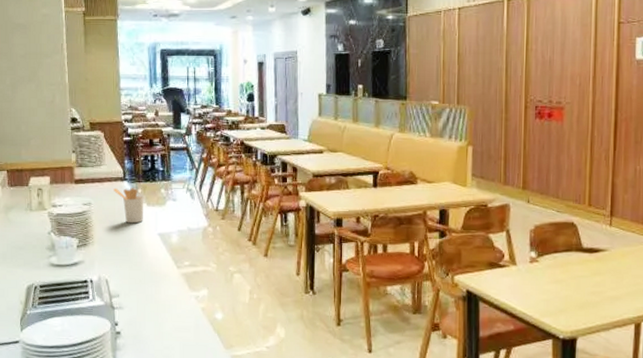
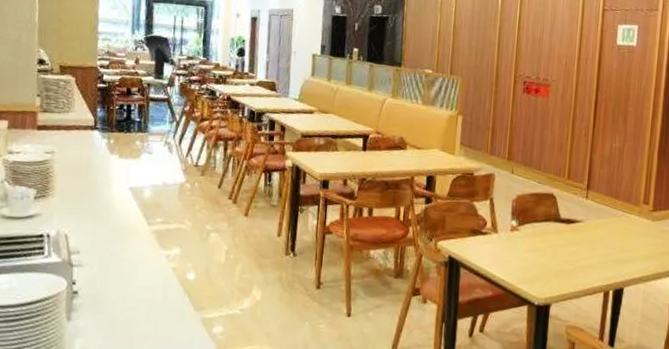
utensil holder: present [113,188,144,224] -> none [81,137,117,176]

